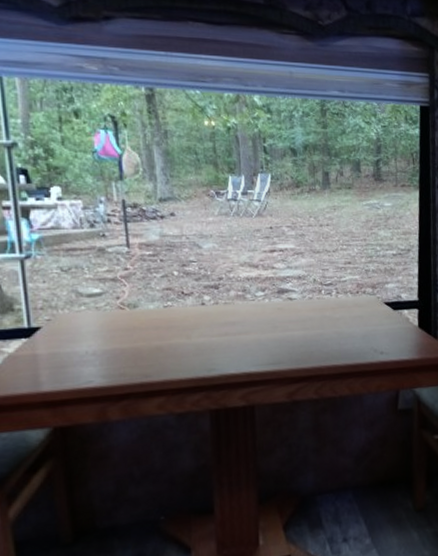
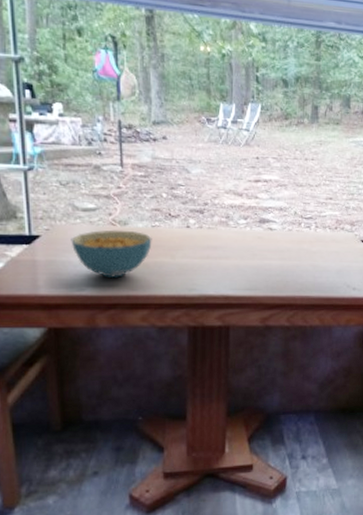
cereal bowl: none [75,313,165,366] -> present [71,230,152,278]

